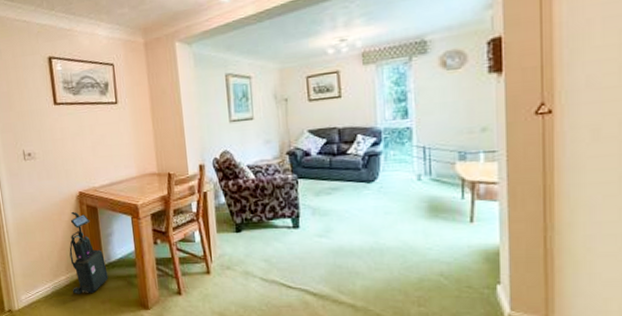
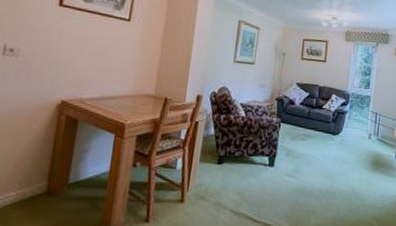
vacuum cleaner: present [69,211,108,294] -> none [20,120,72,215]

